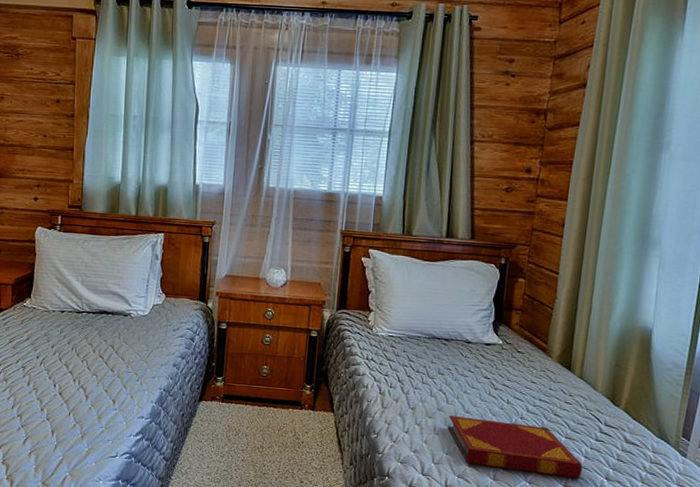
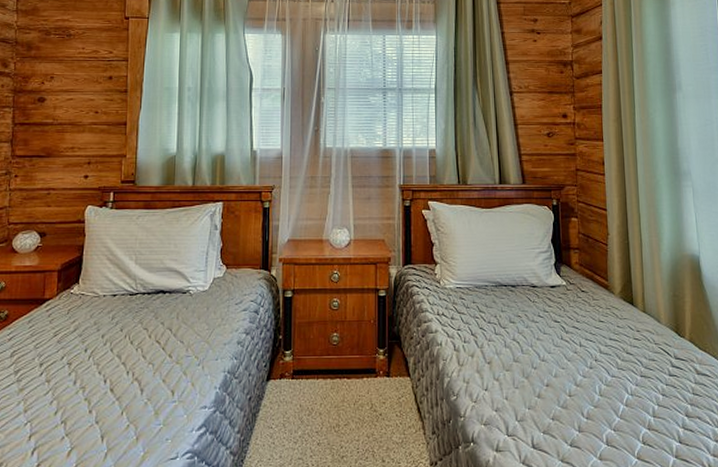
hardback book: present [447,415,583,478] -> none [525,366,663,419]

